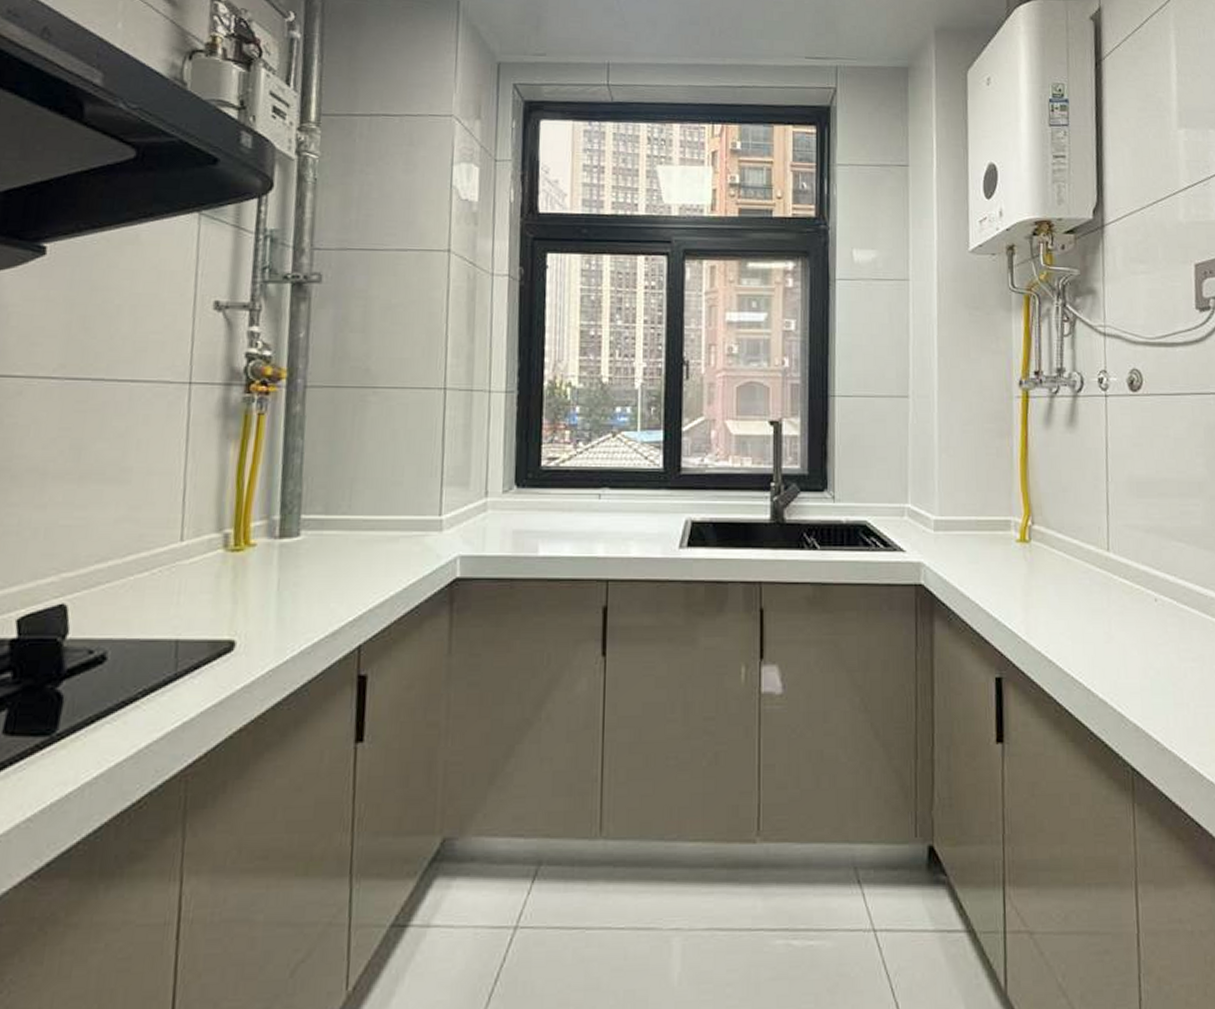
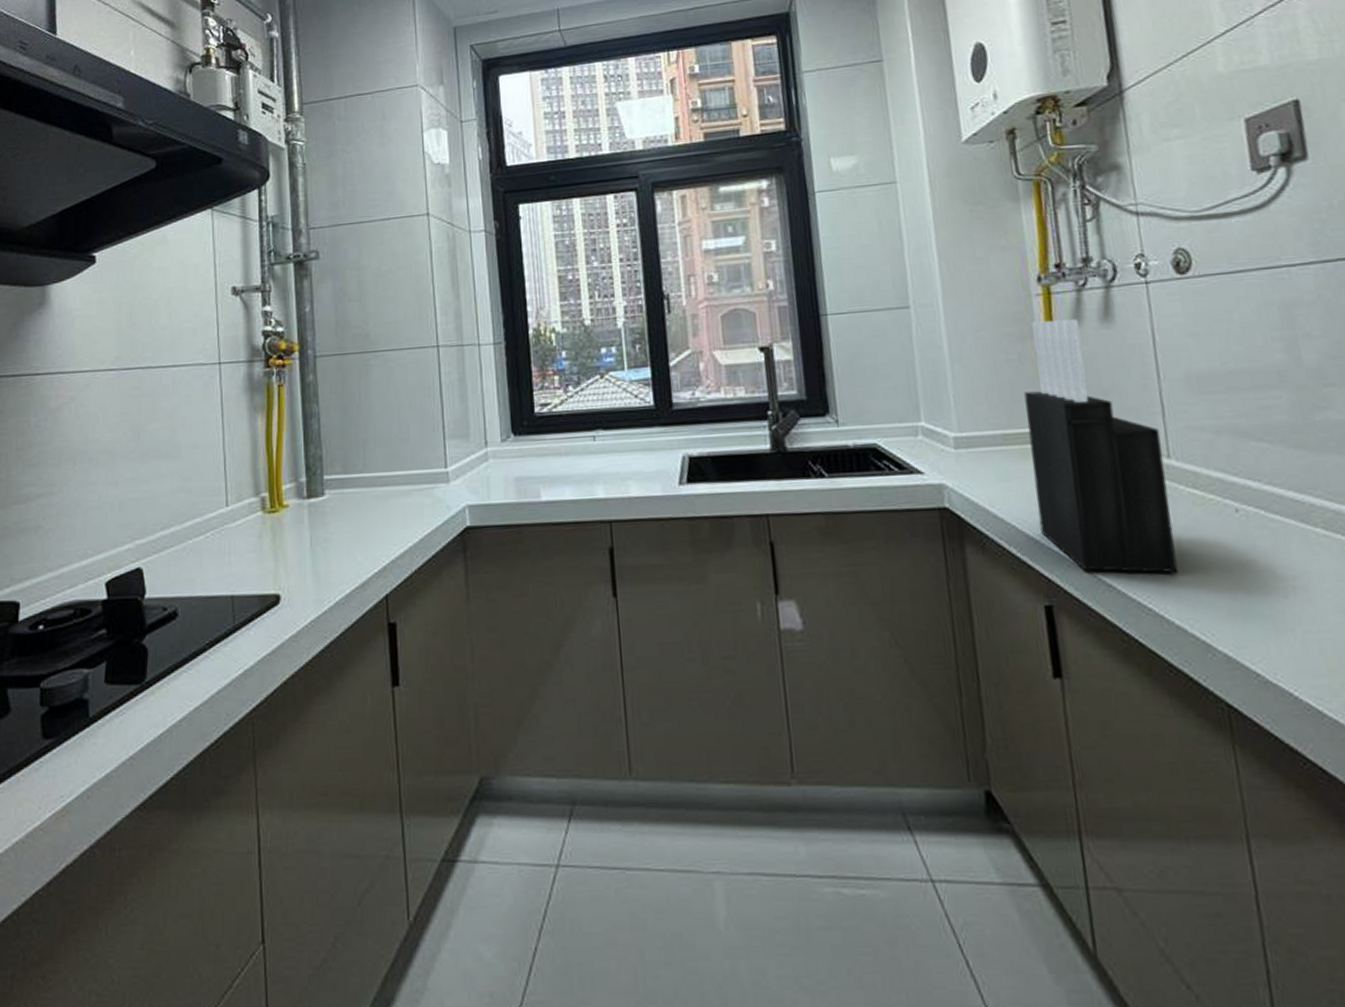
knife block: none [997,420,1106,653] -> present [1024,319,1179,574]

